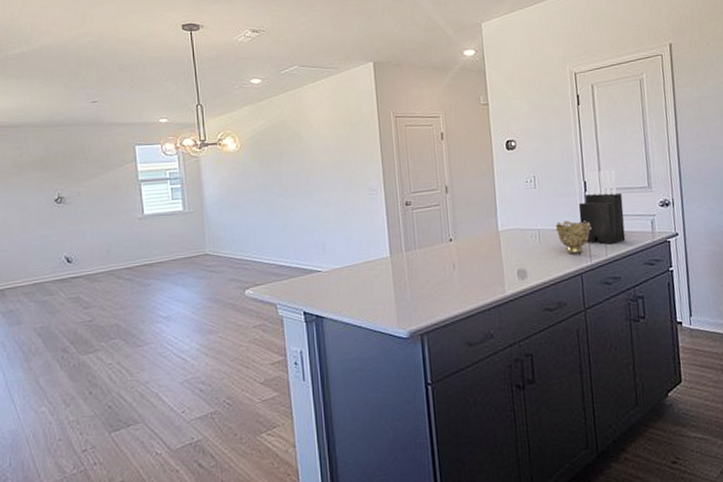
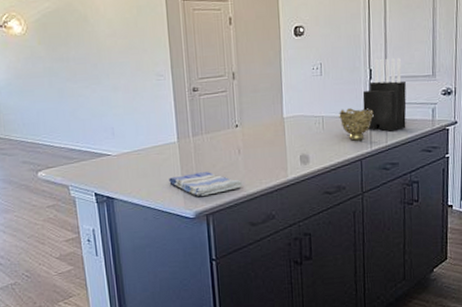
dish towel: none [381,288,459,314] -> present [169,172,243,196]

